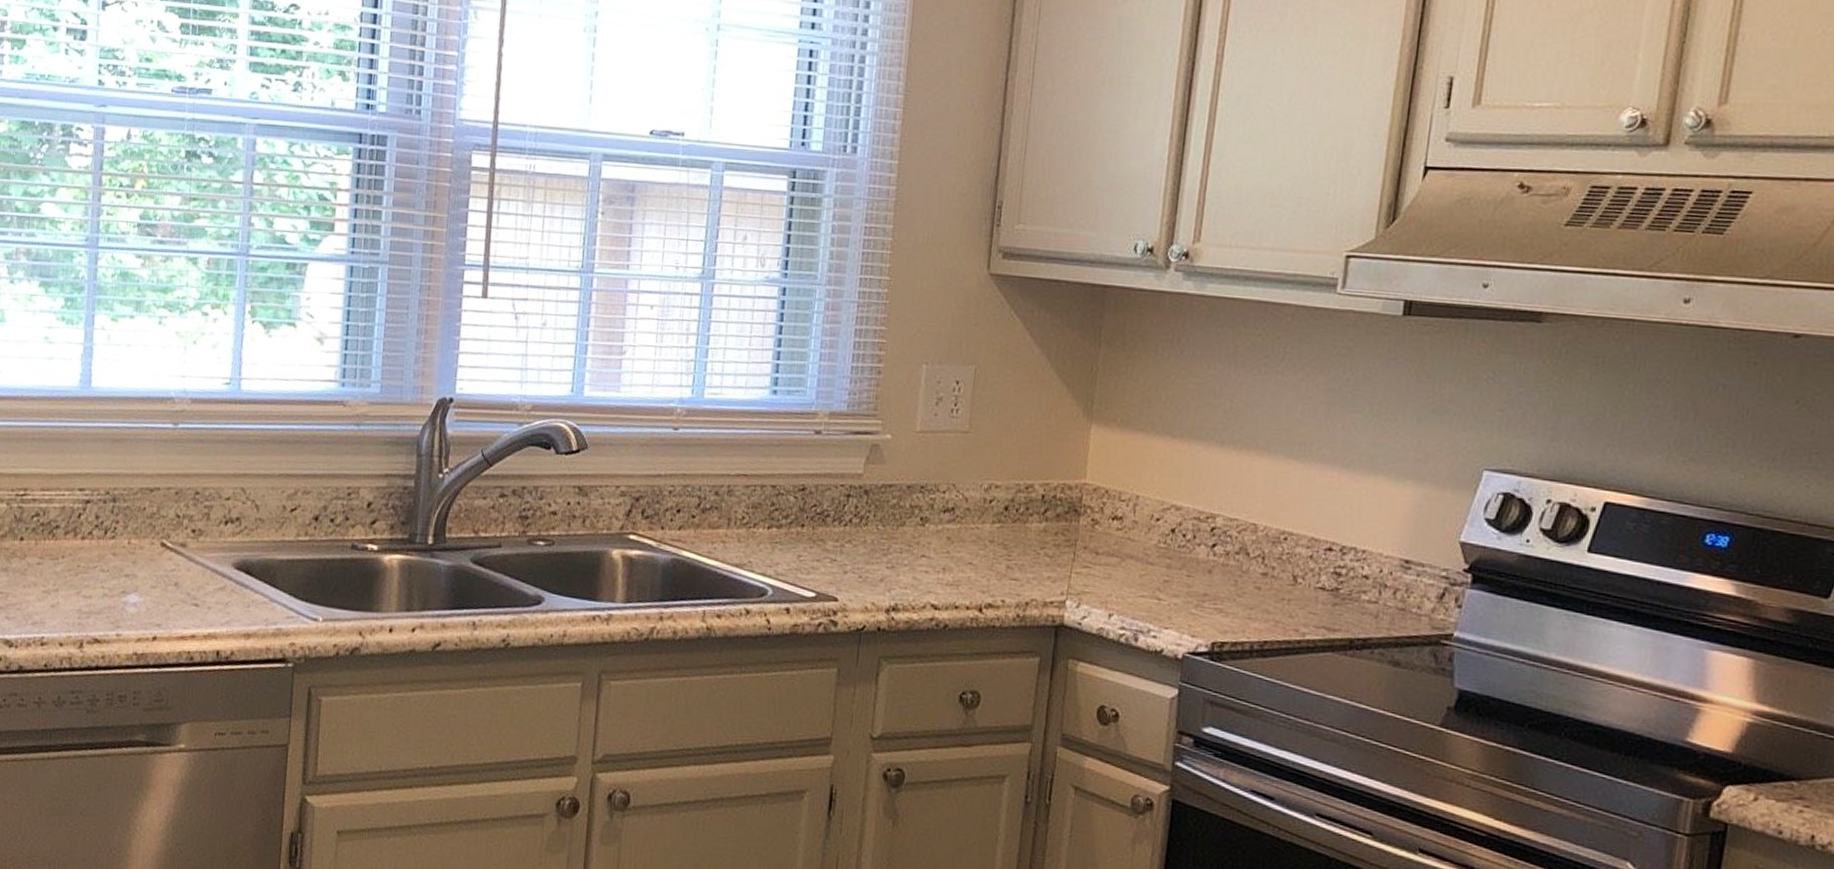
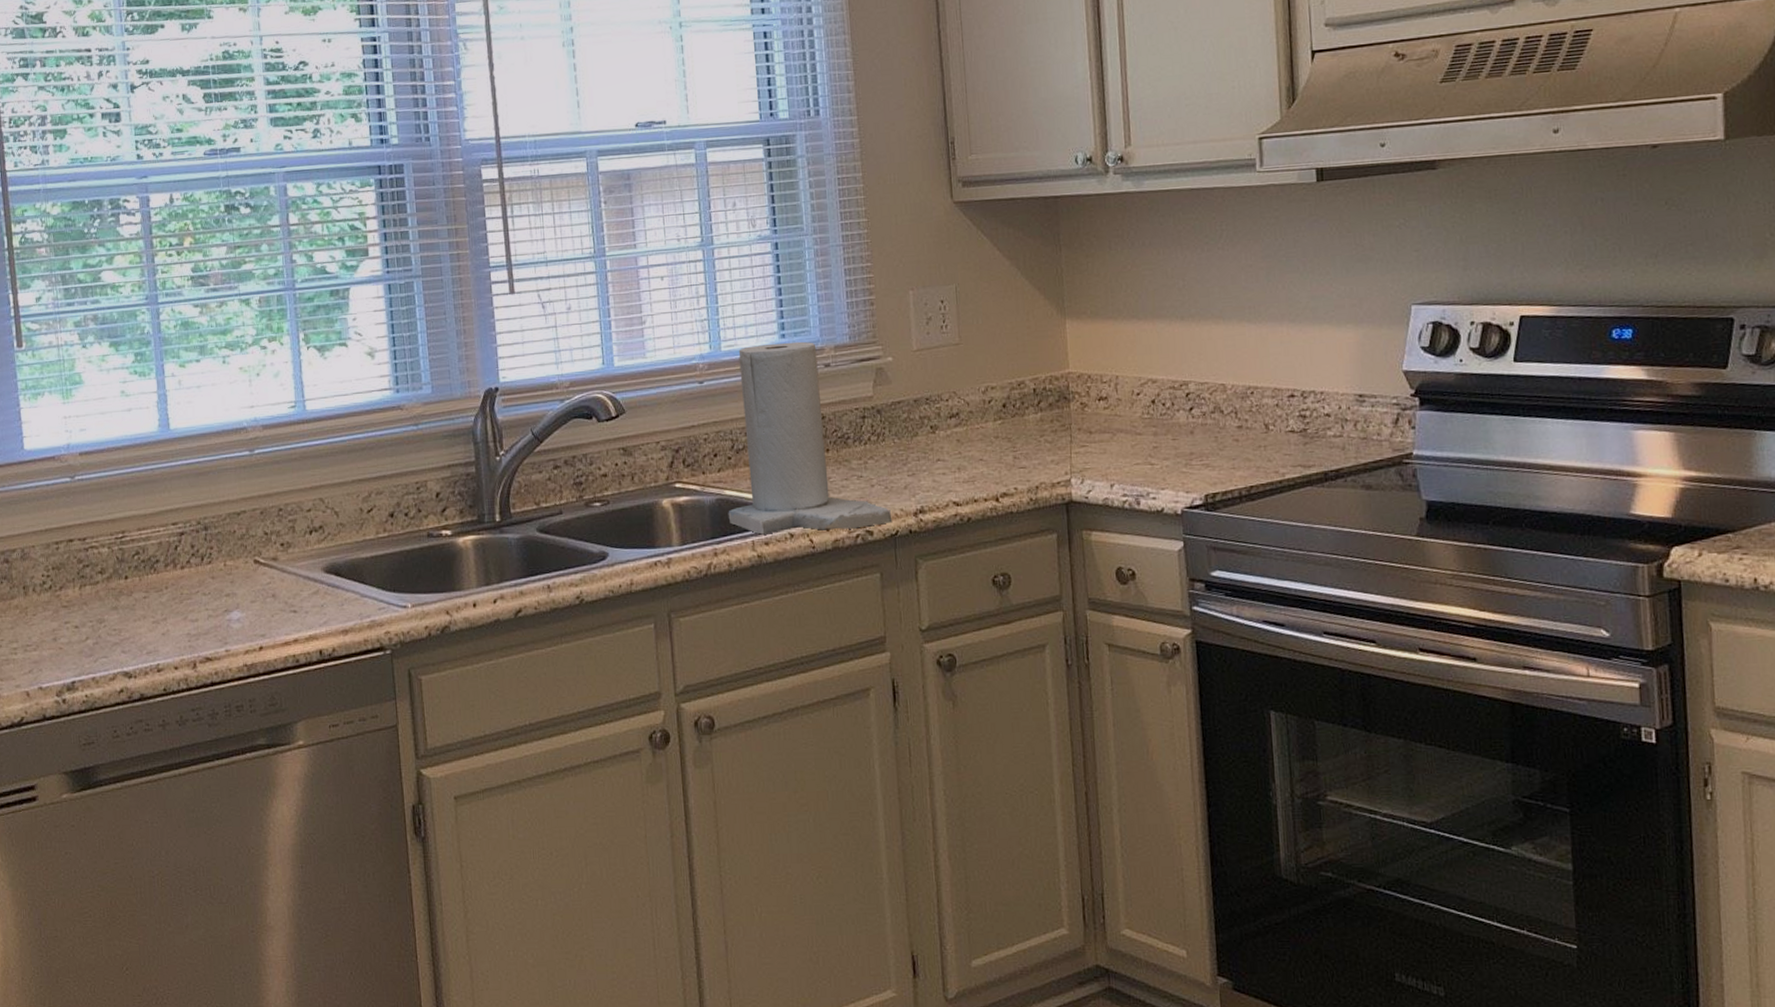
paper towel: none [681,397,861,616] -> present [728,341,893,535]

